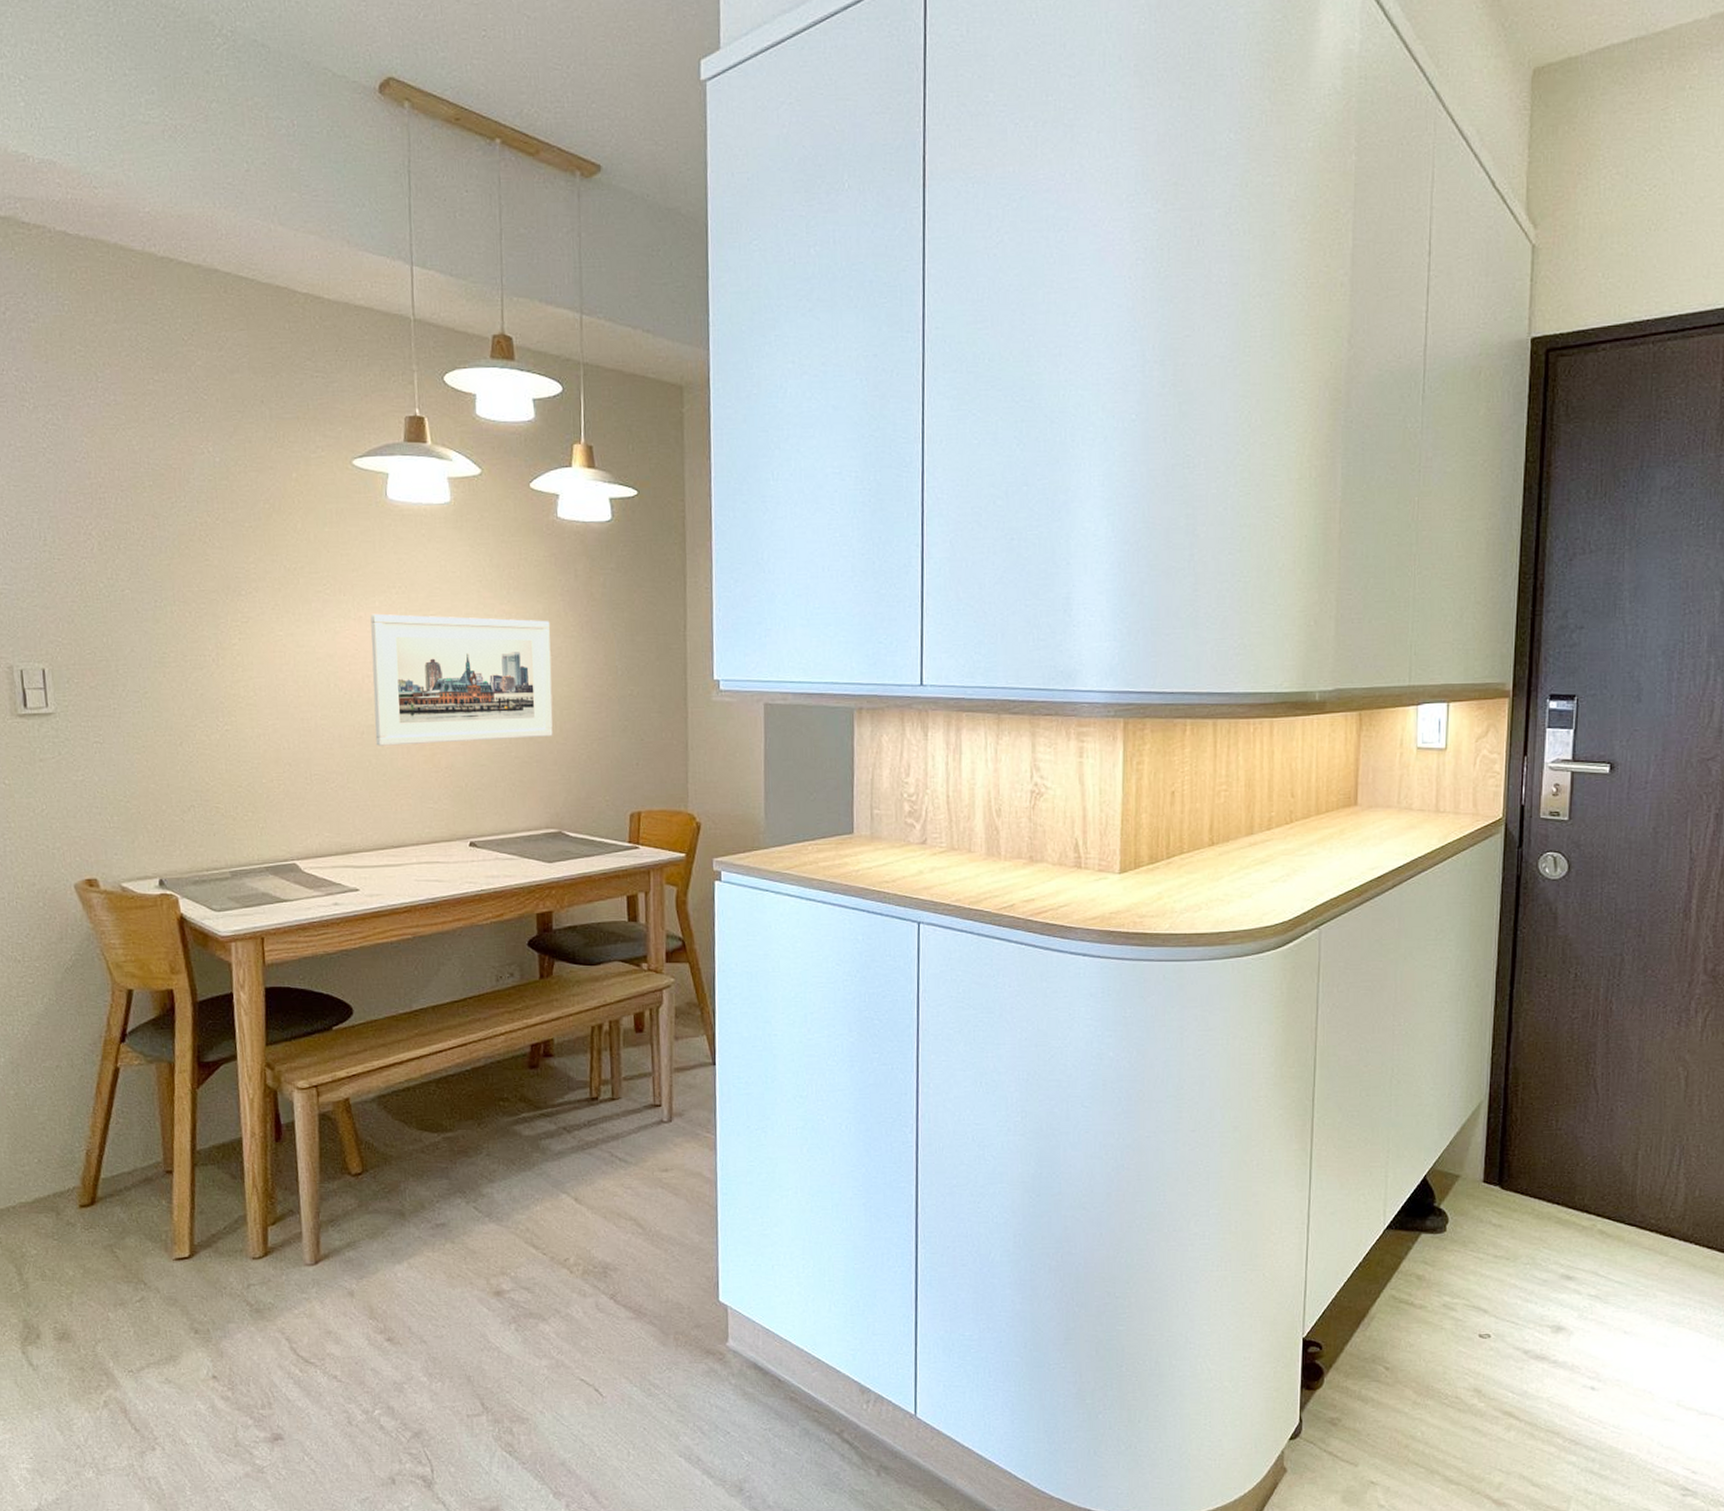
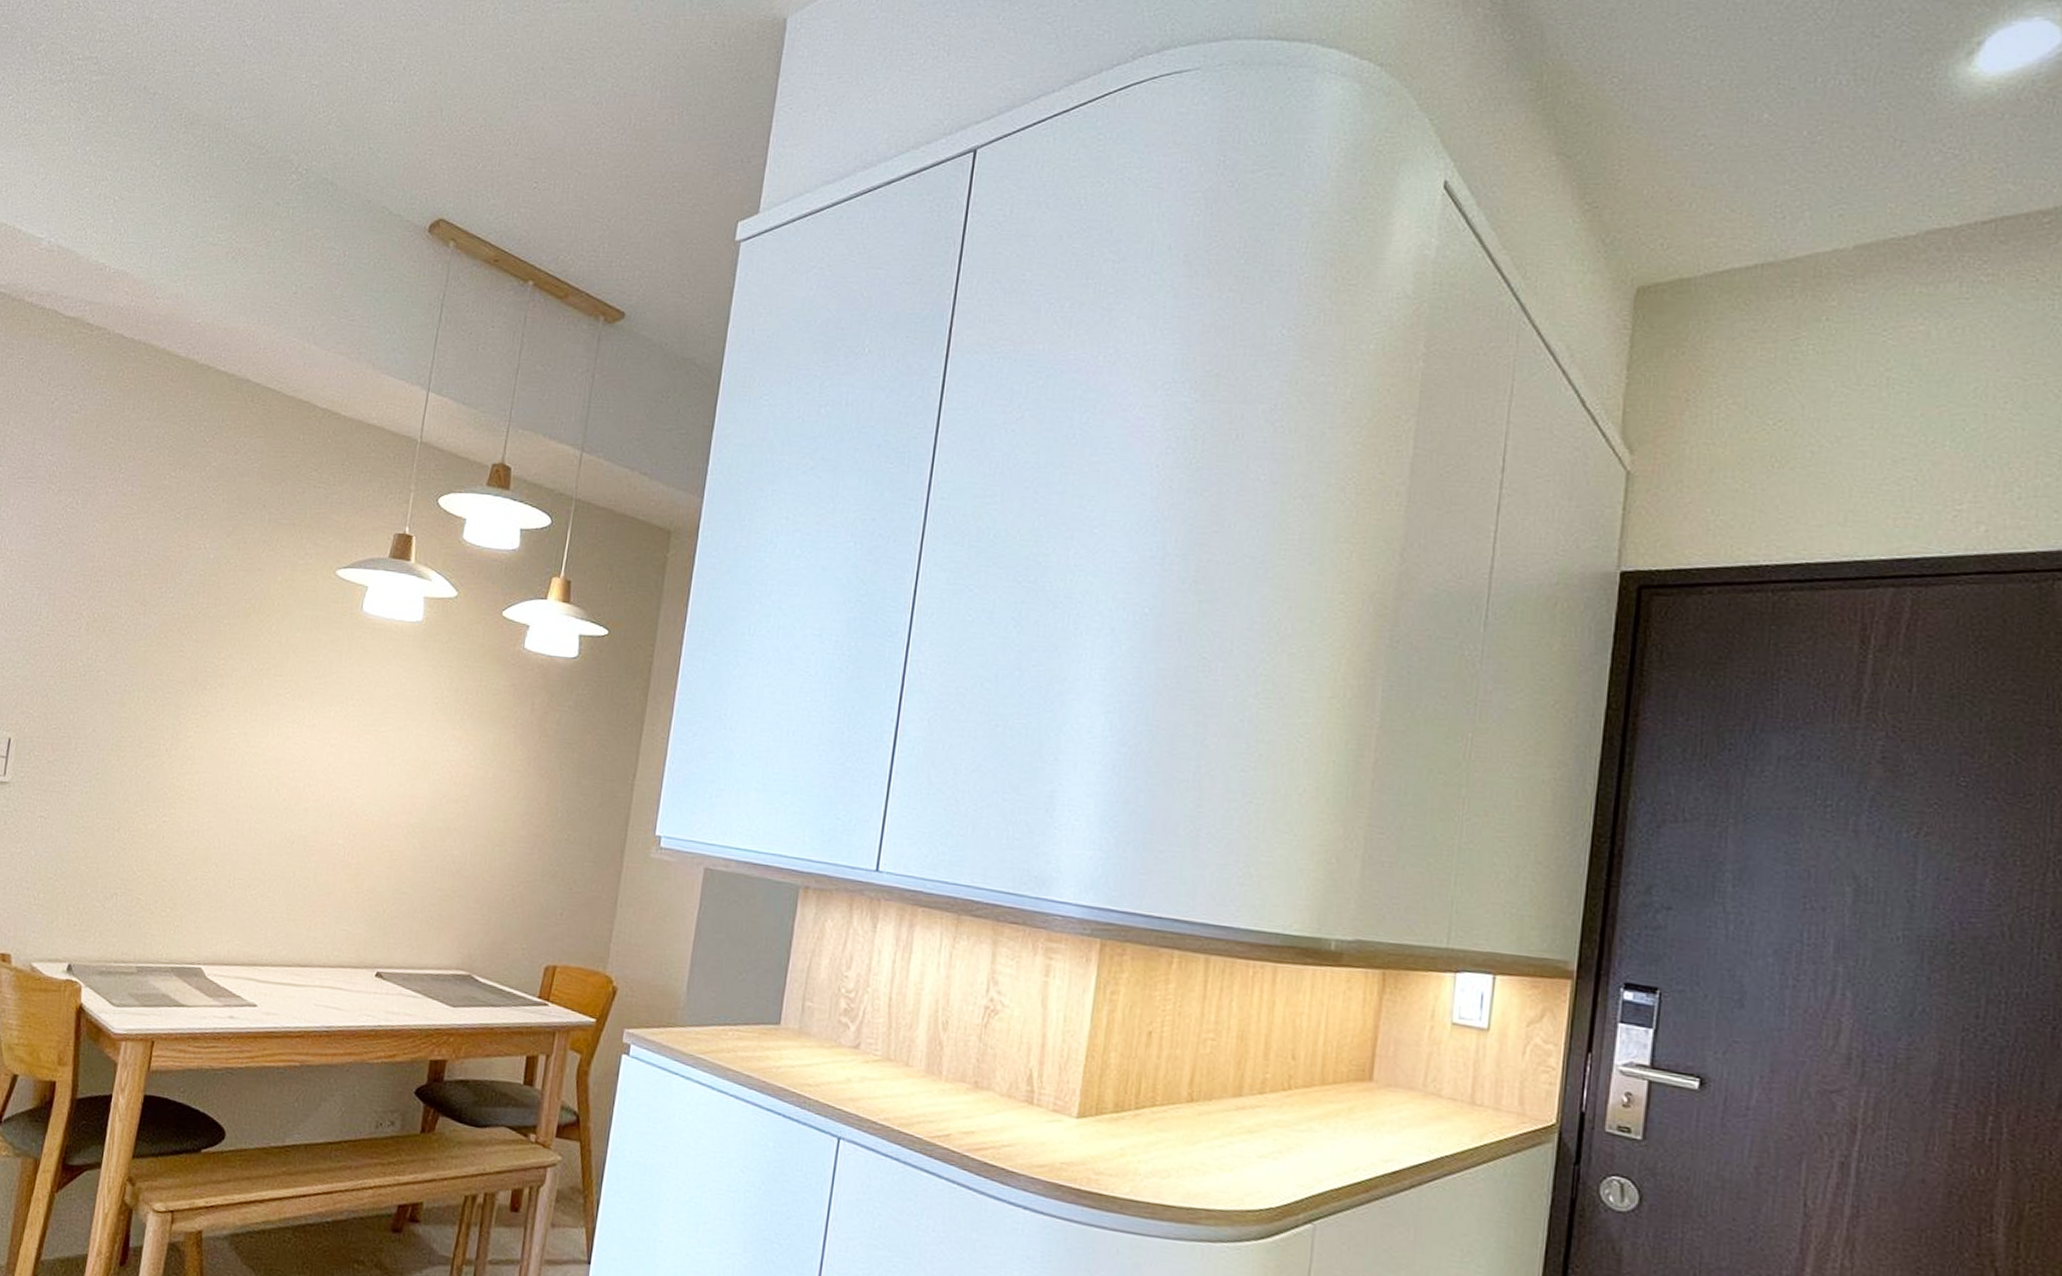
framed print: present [370,613,553,746] -> none [303,723,498,872]

